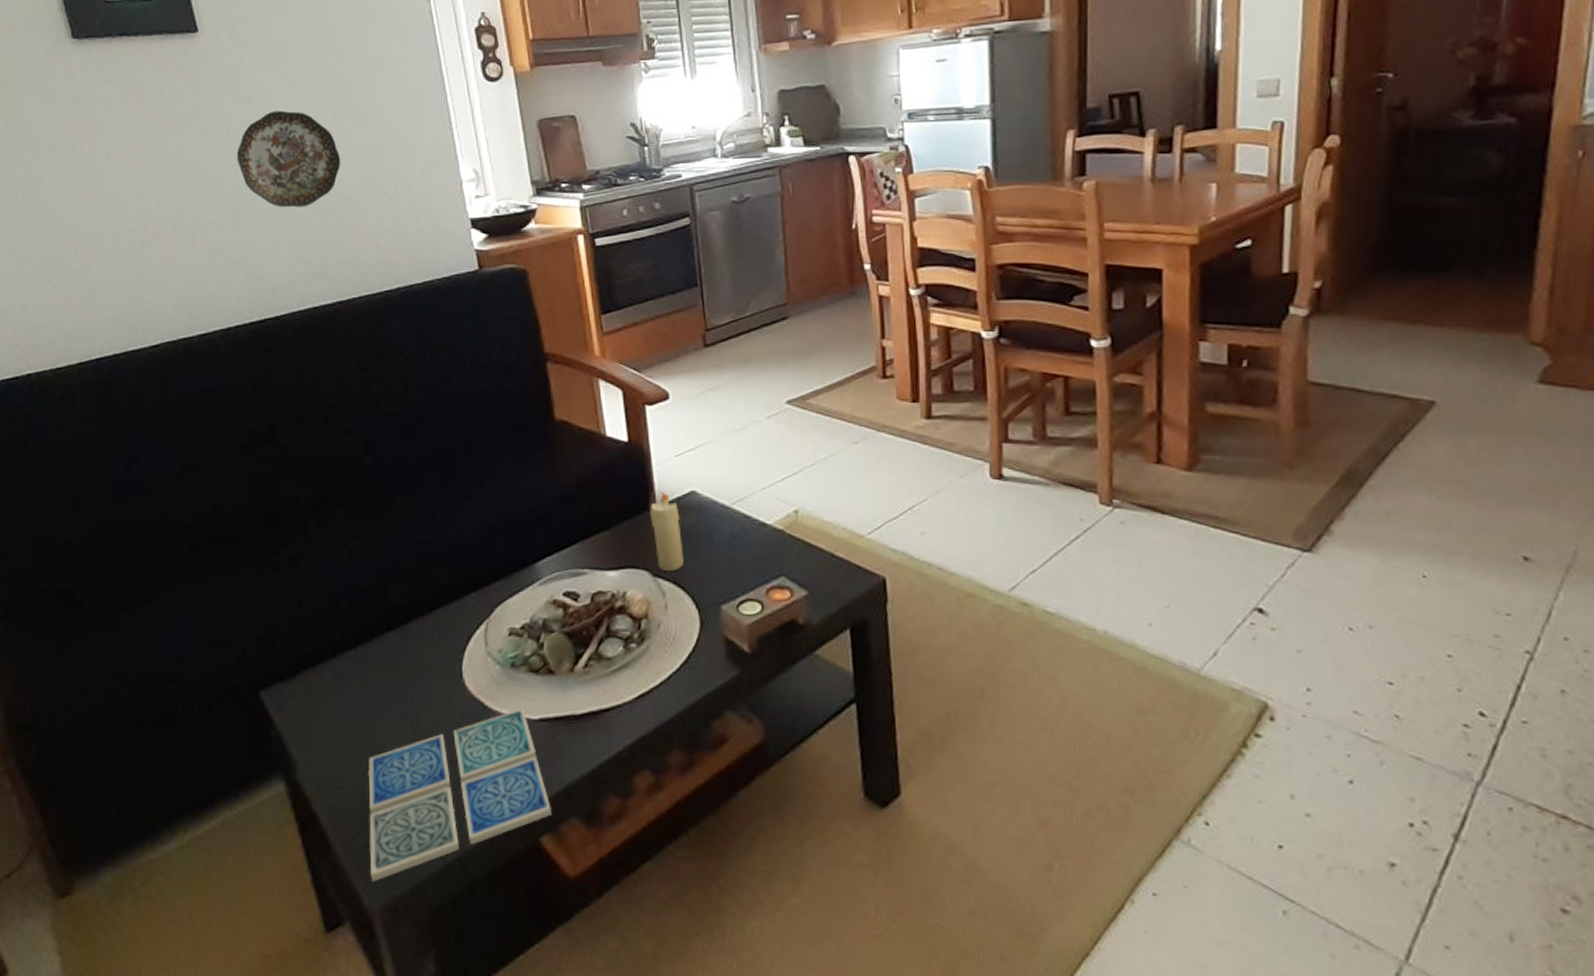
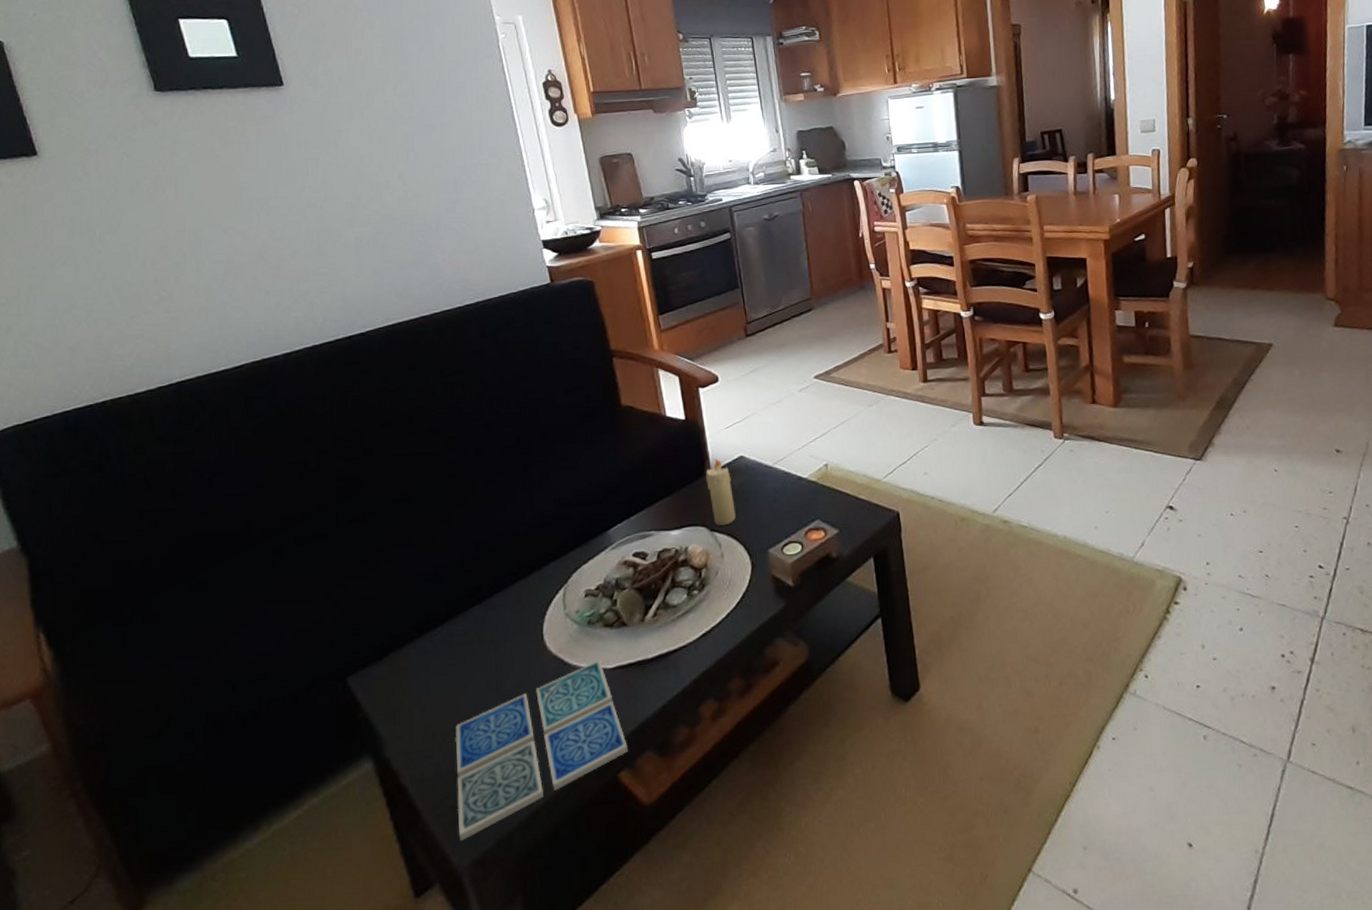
decorative plate: present [236,110,341,208] -> none [322,153,423,237]

